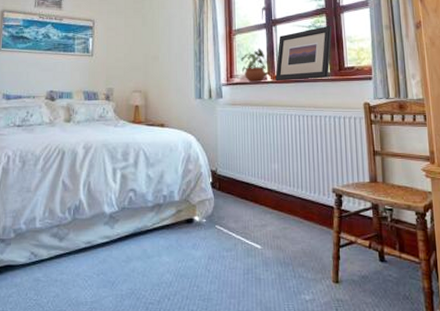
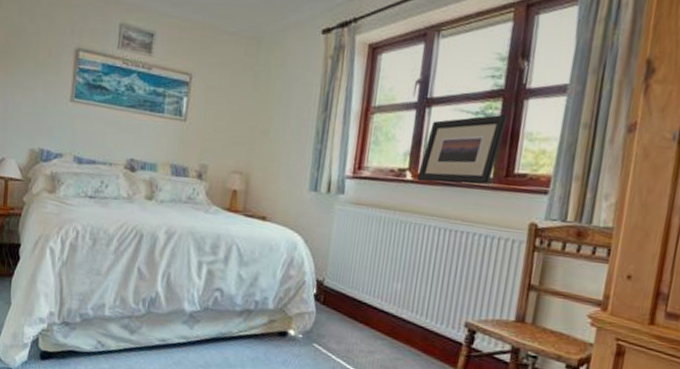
potted plant: present [241,48,266,83] -> none [374,134,409,180]

